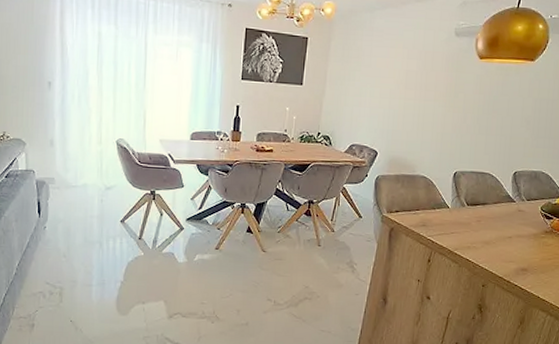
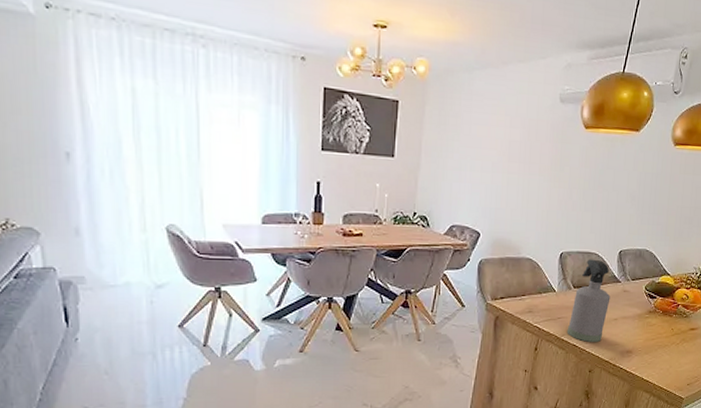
spray bottle: none [460,179,505,258] -> present [566,259,611,342]

